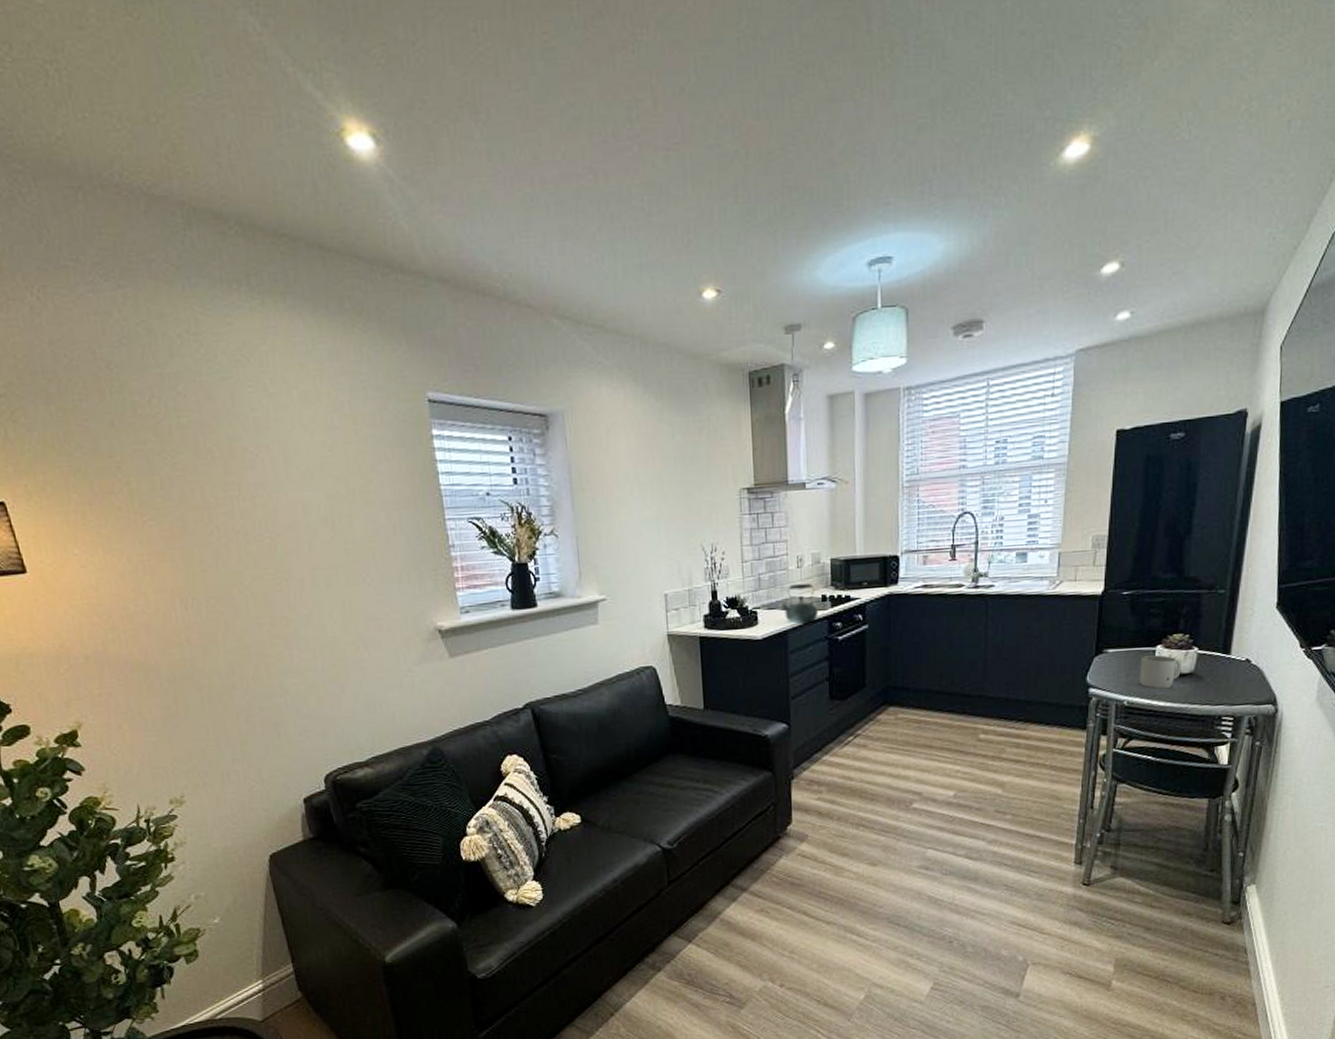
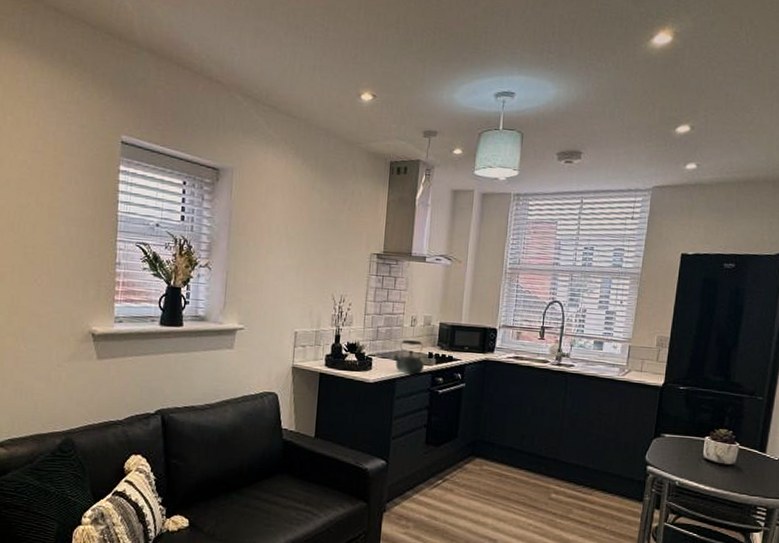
mug: present [1140,655,1182,689] -> none [690,444,725,476]

